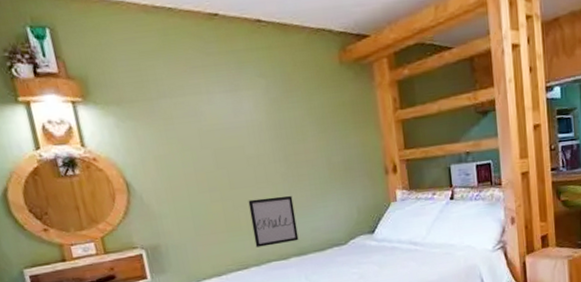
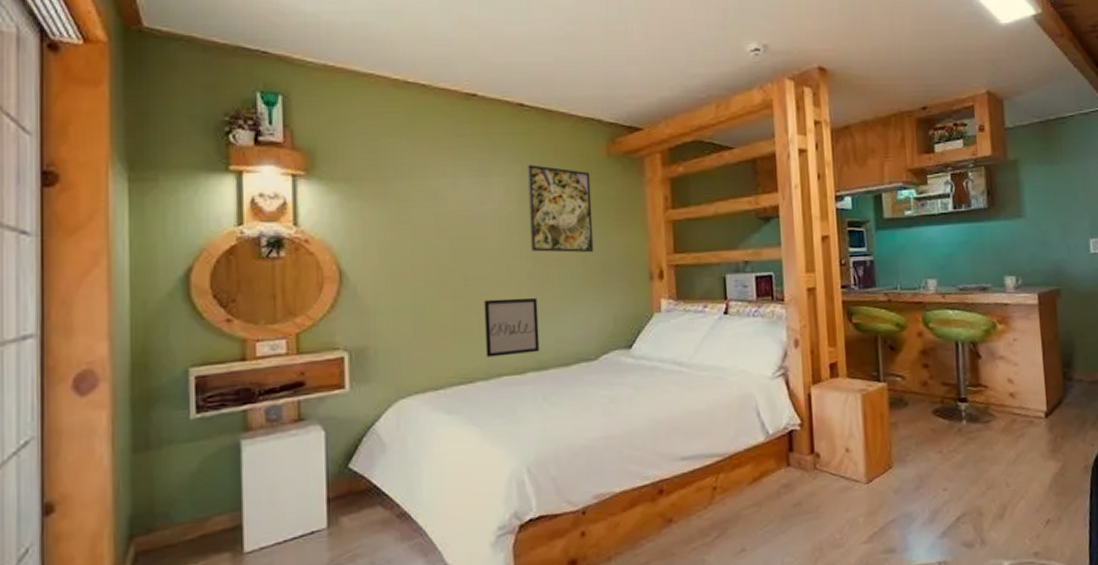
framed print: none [270,77,336,156] -> present [527,165,594,253]

